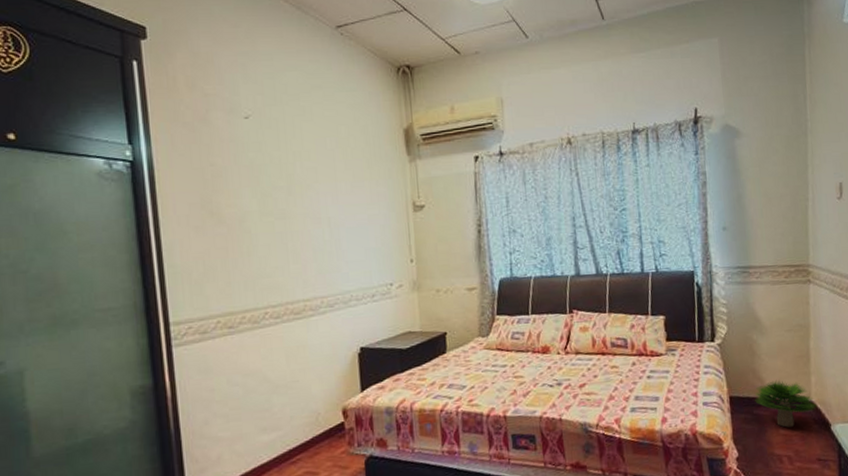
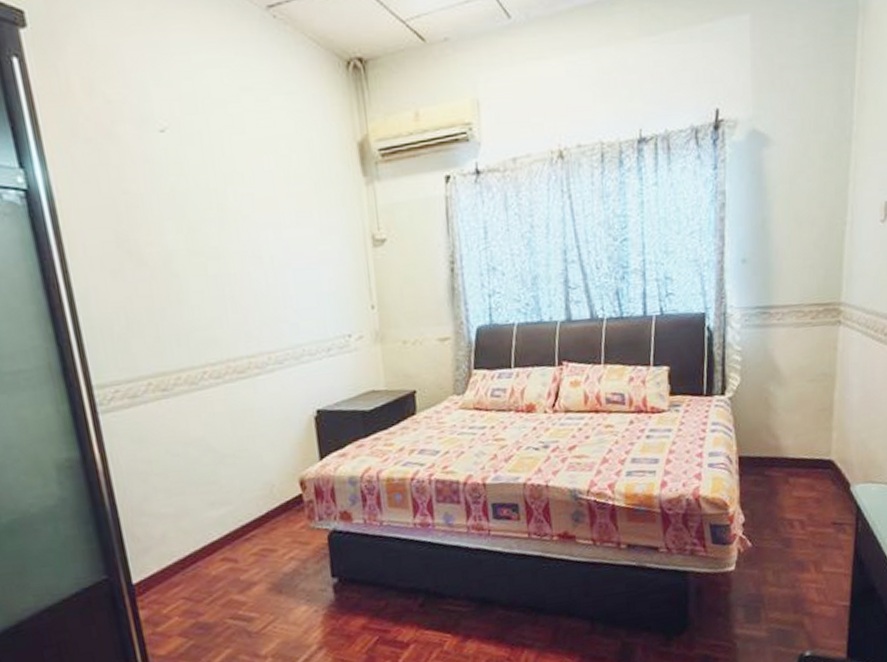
potted plant: present [755,380,818,428] -> none [767,437,837,490]

